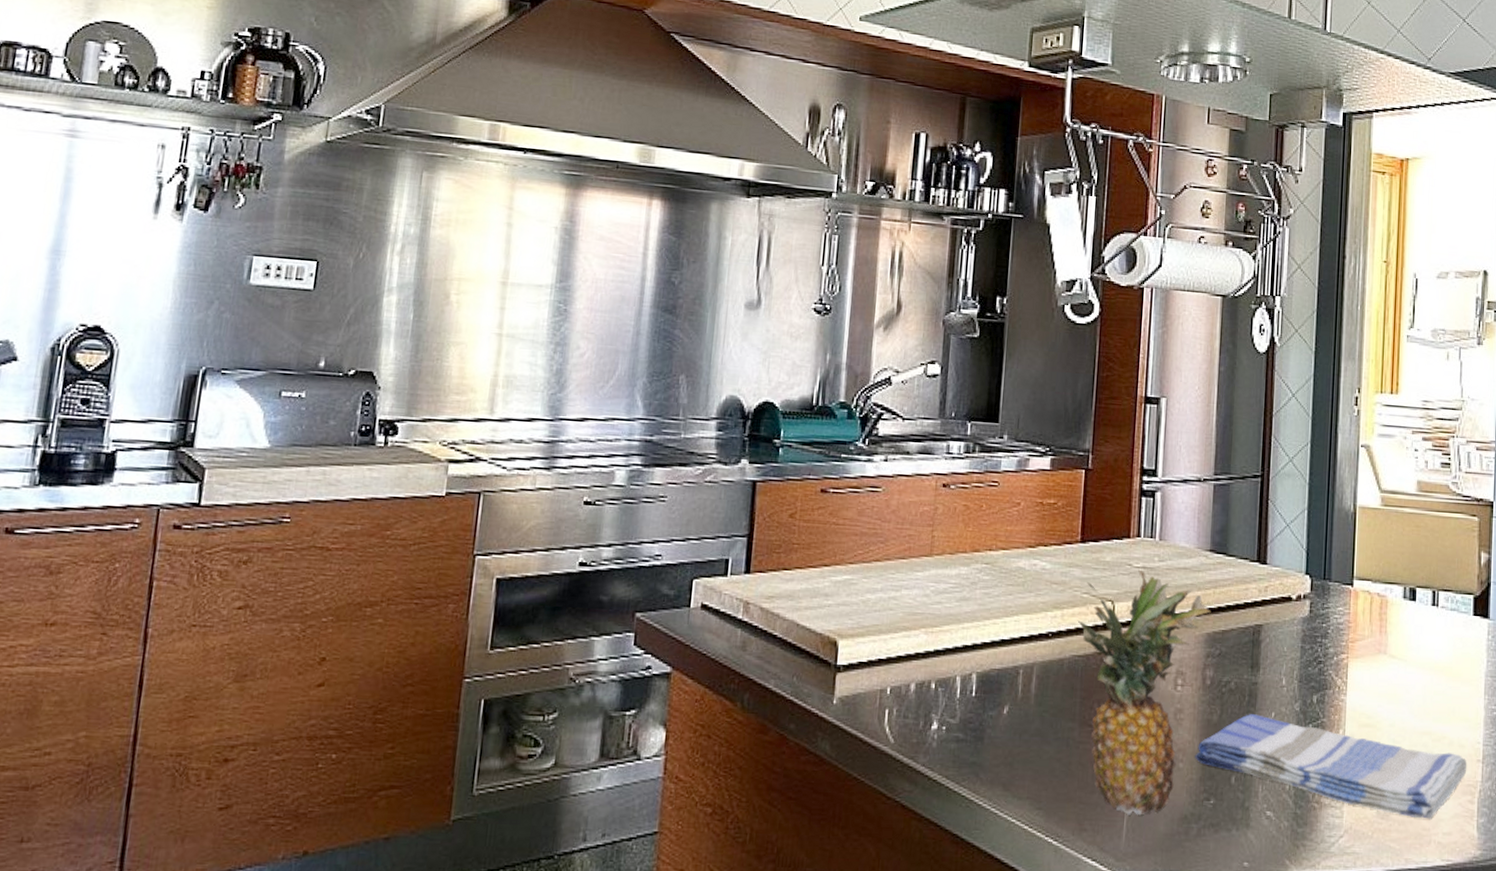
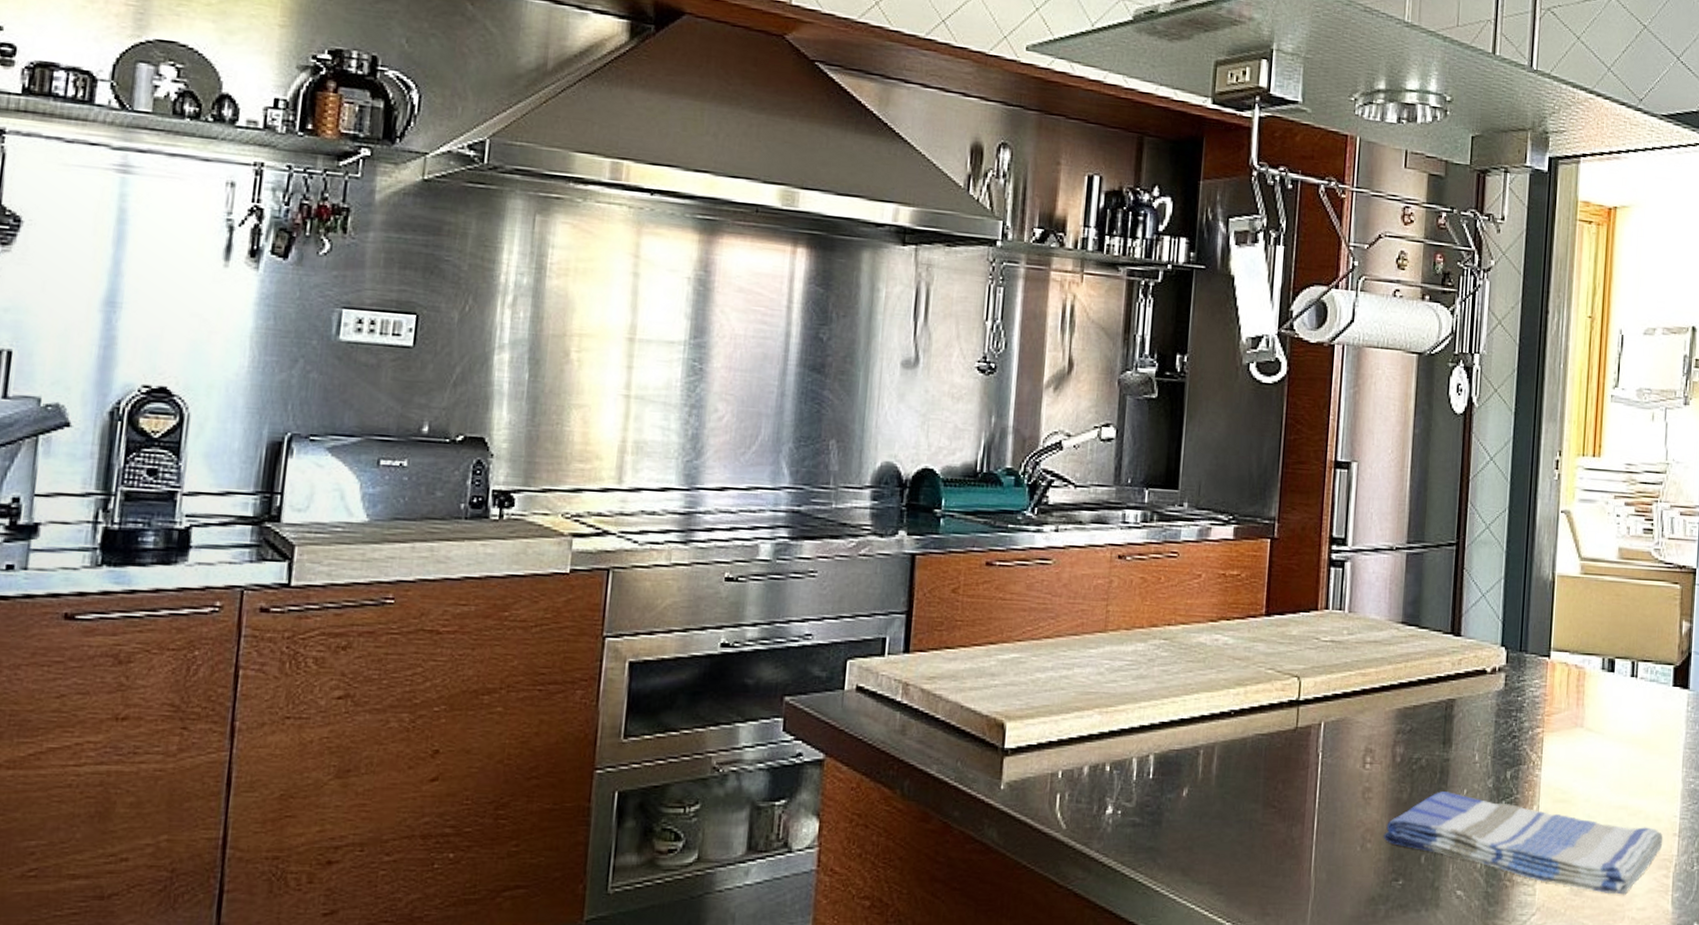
fruit: present [1077,570,1211,816] -> none [1261,644,1402,898]

